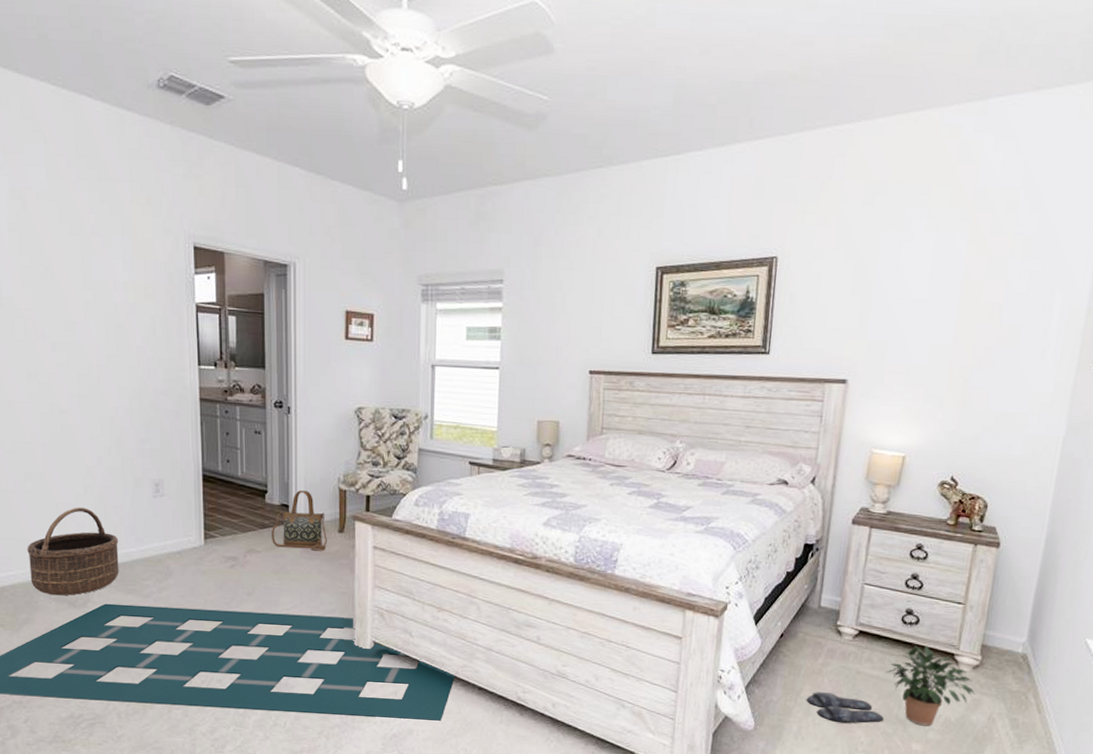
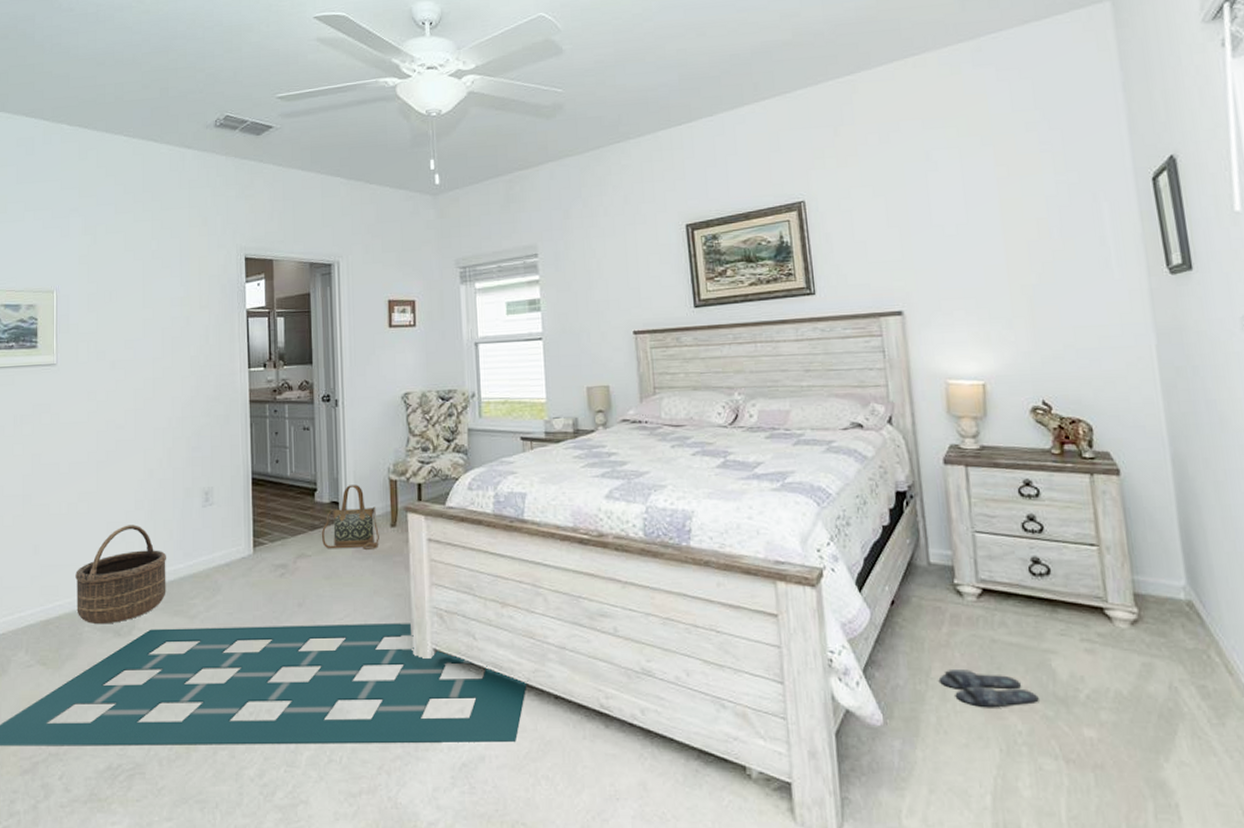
potted plant: present [884,643,976,726] -> none [1024,598,1144,704]

